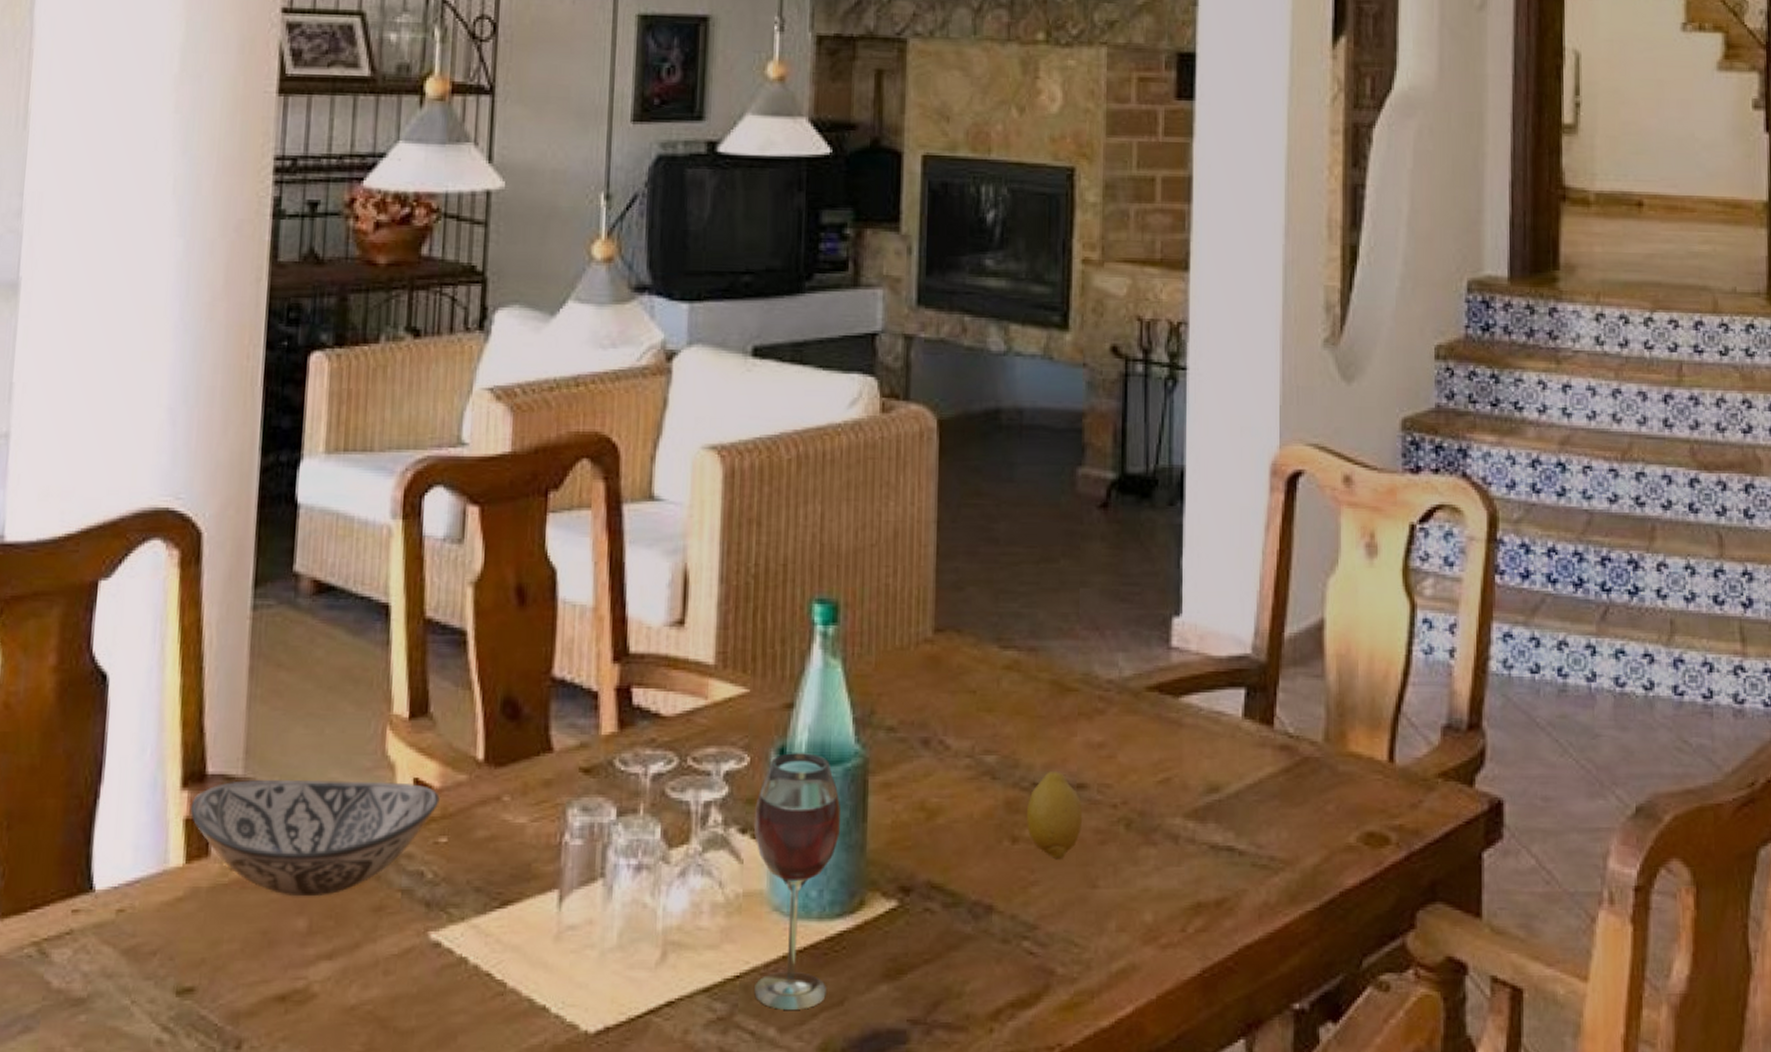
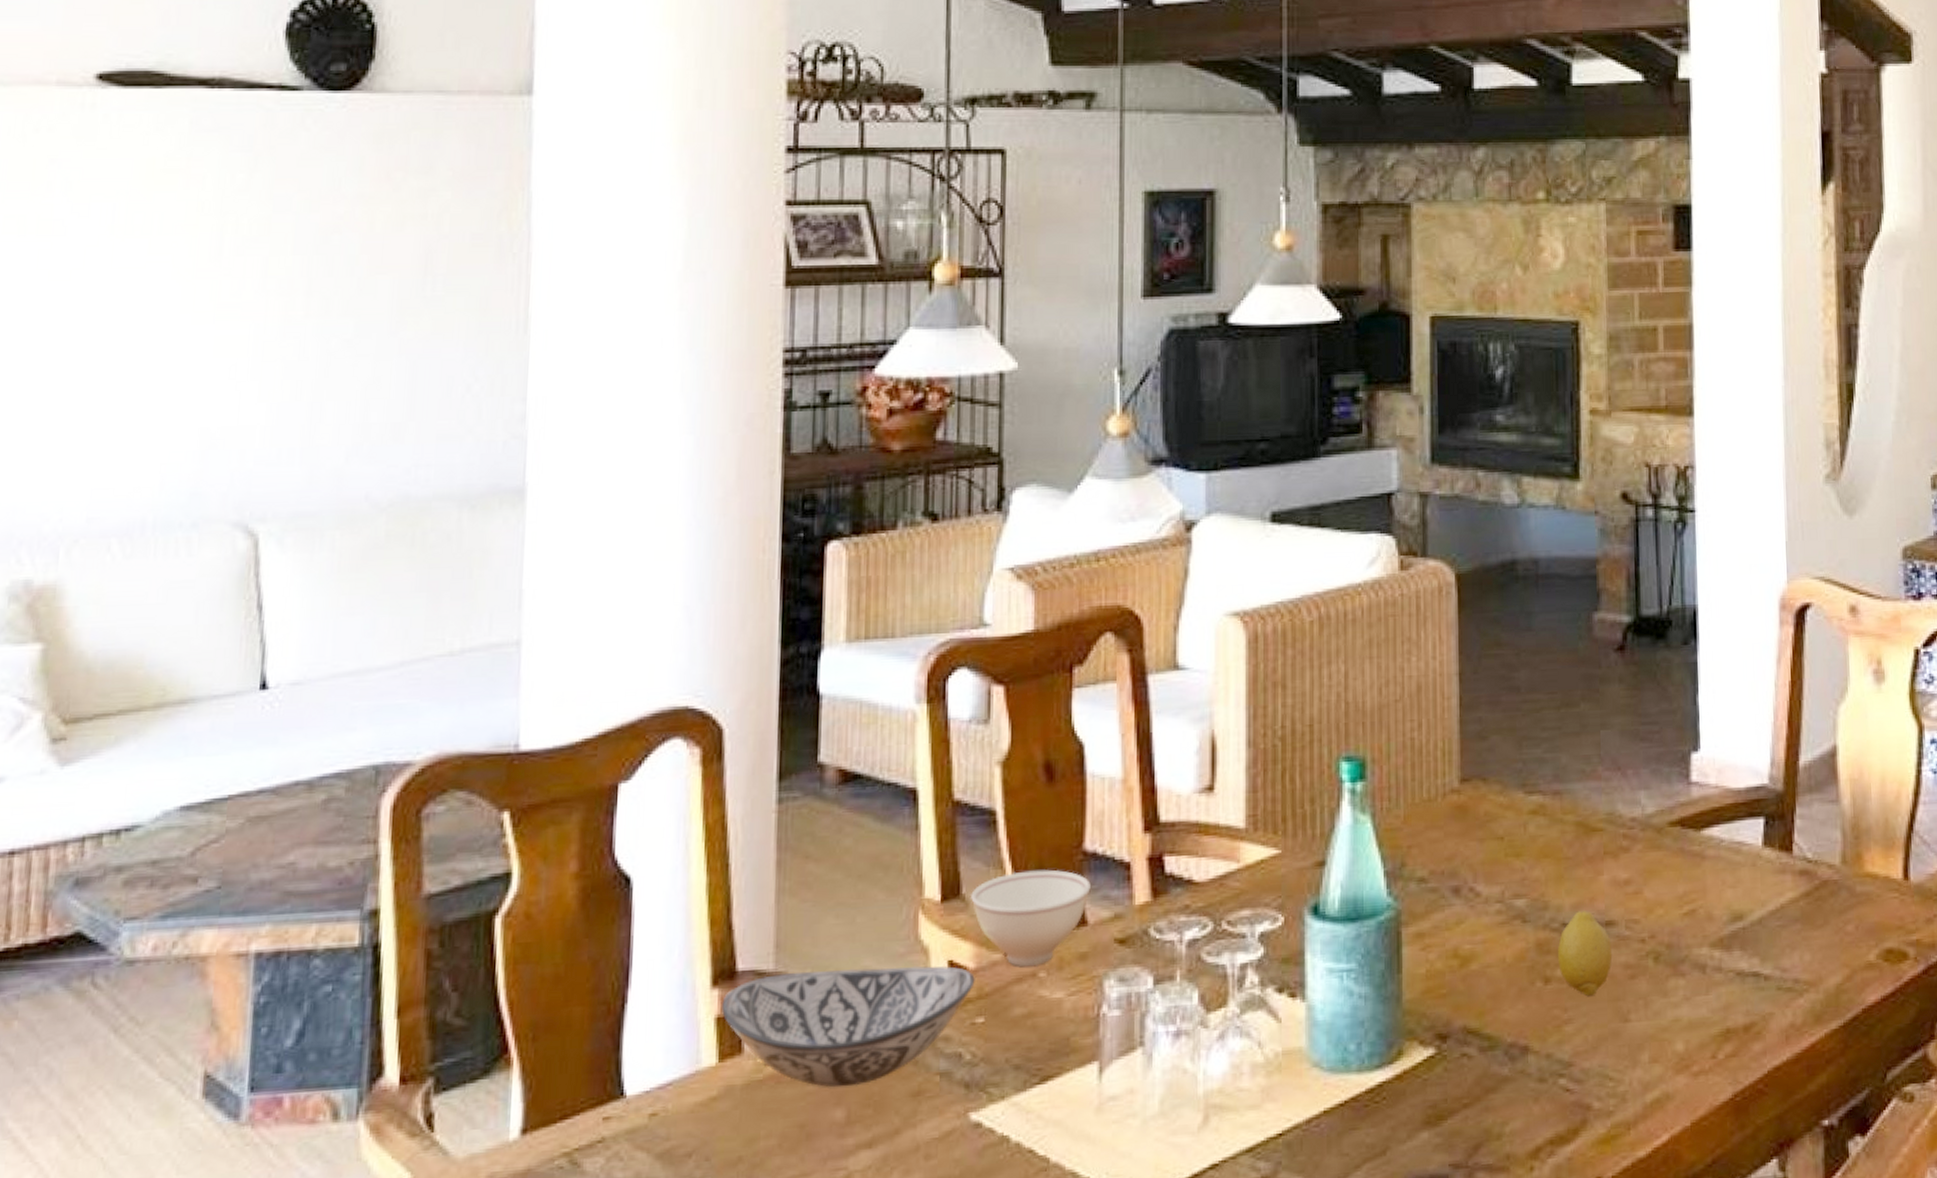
bowl: none [437,693,558,790] -> present [969,869,1091,966]
wineglass: present [754,753,840,1010] -> none [1291,909,1375,1164]

